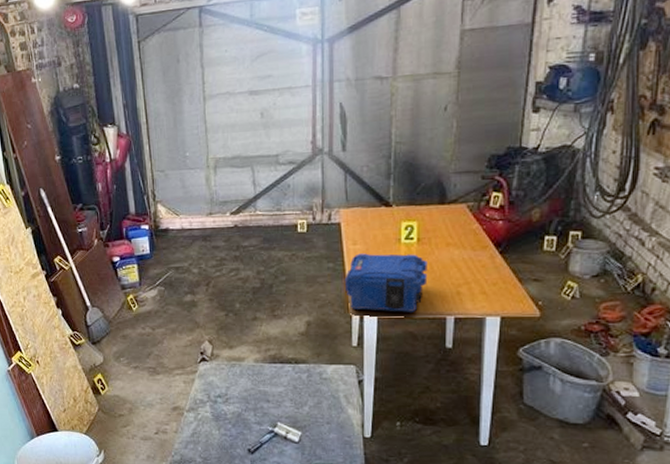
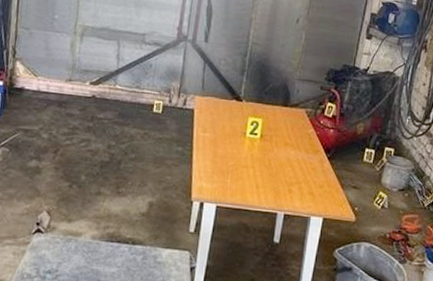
toolbox: present [344,253,428,312] -> none [190,141,267,205]

